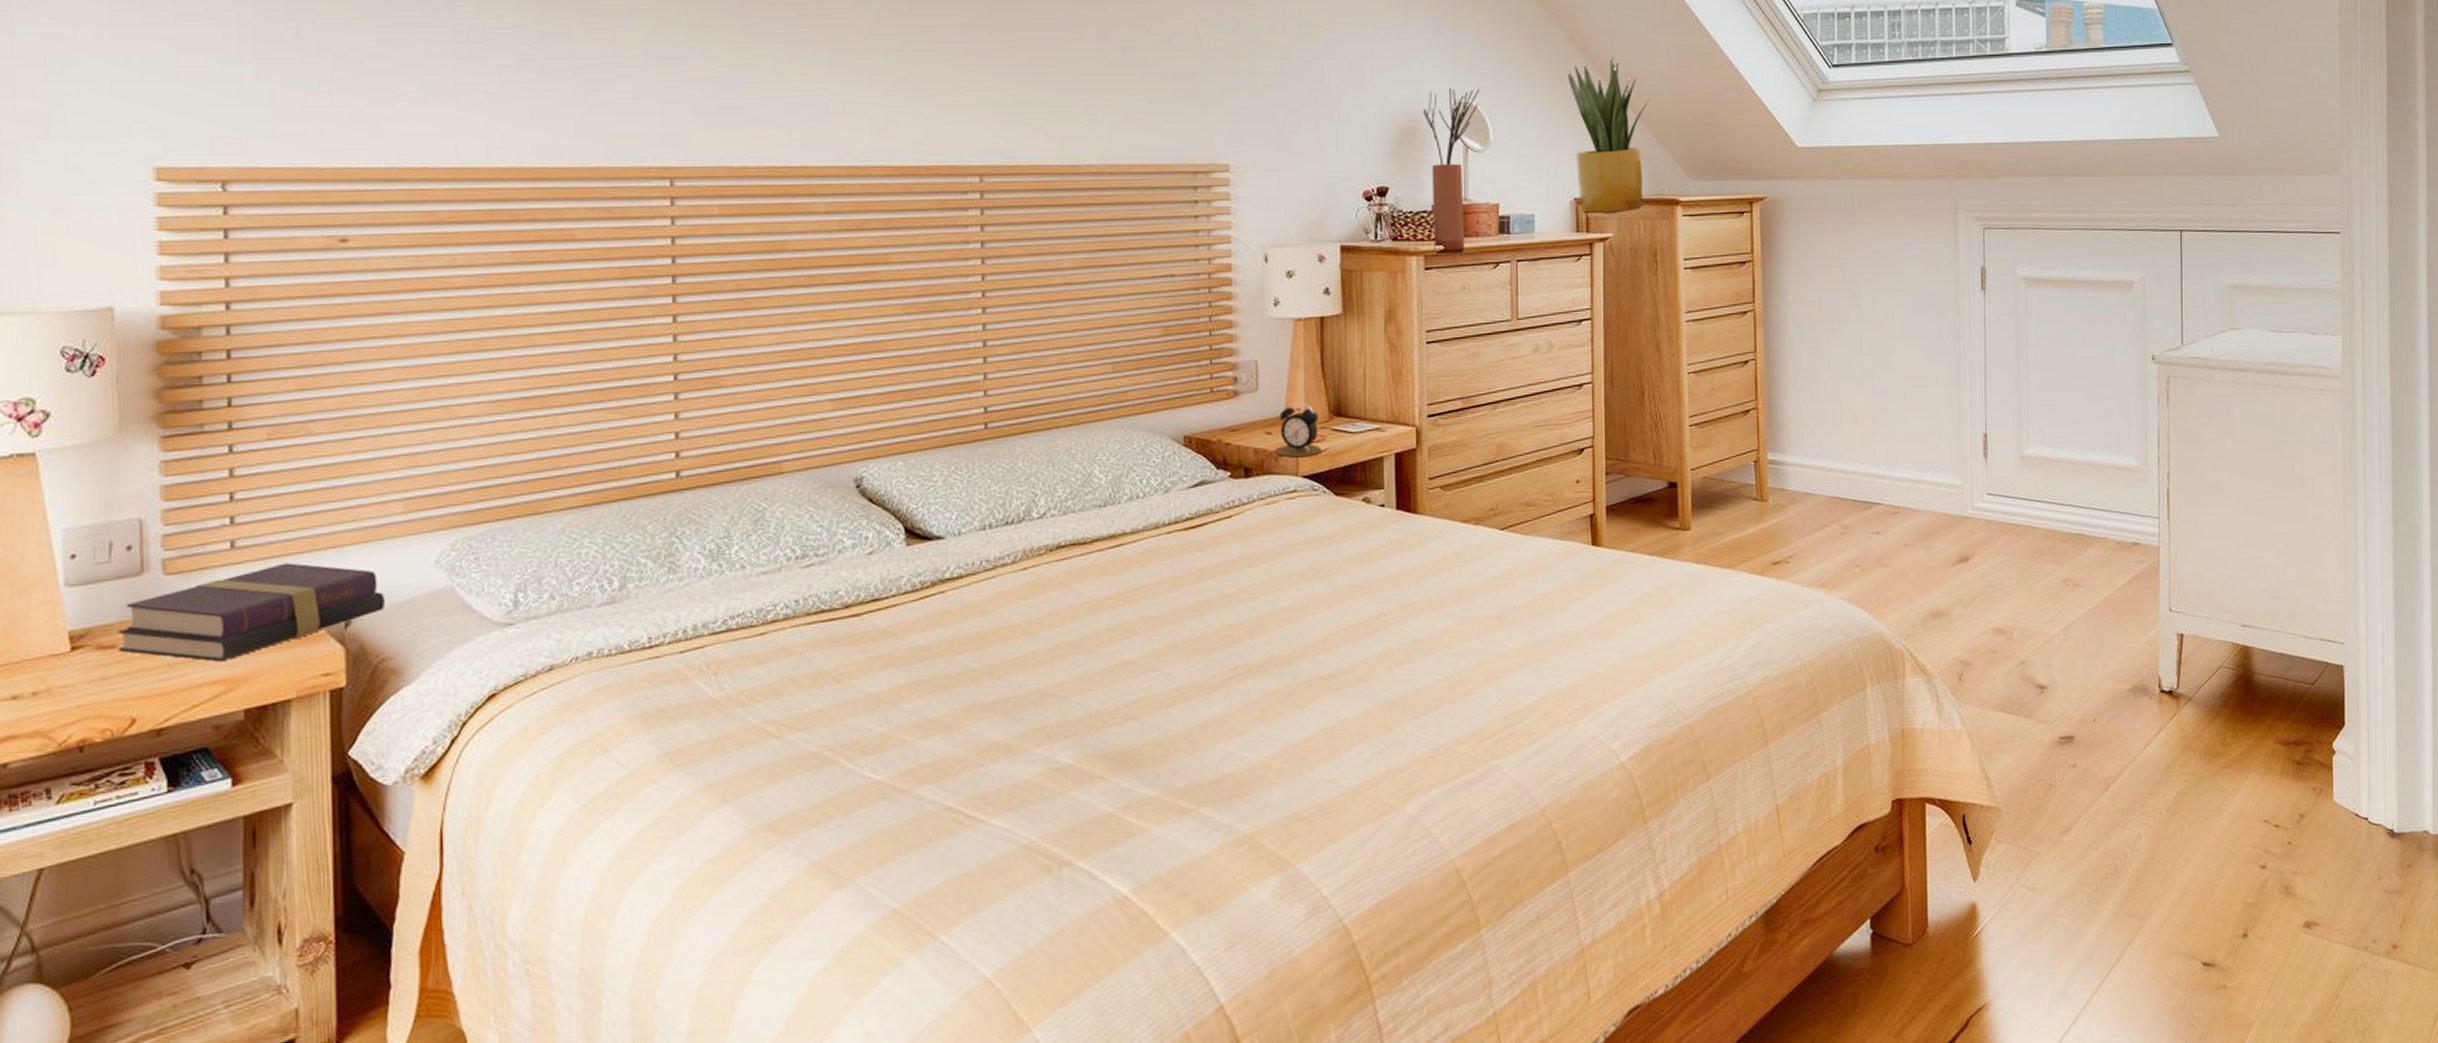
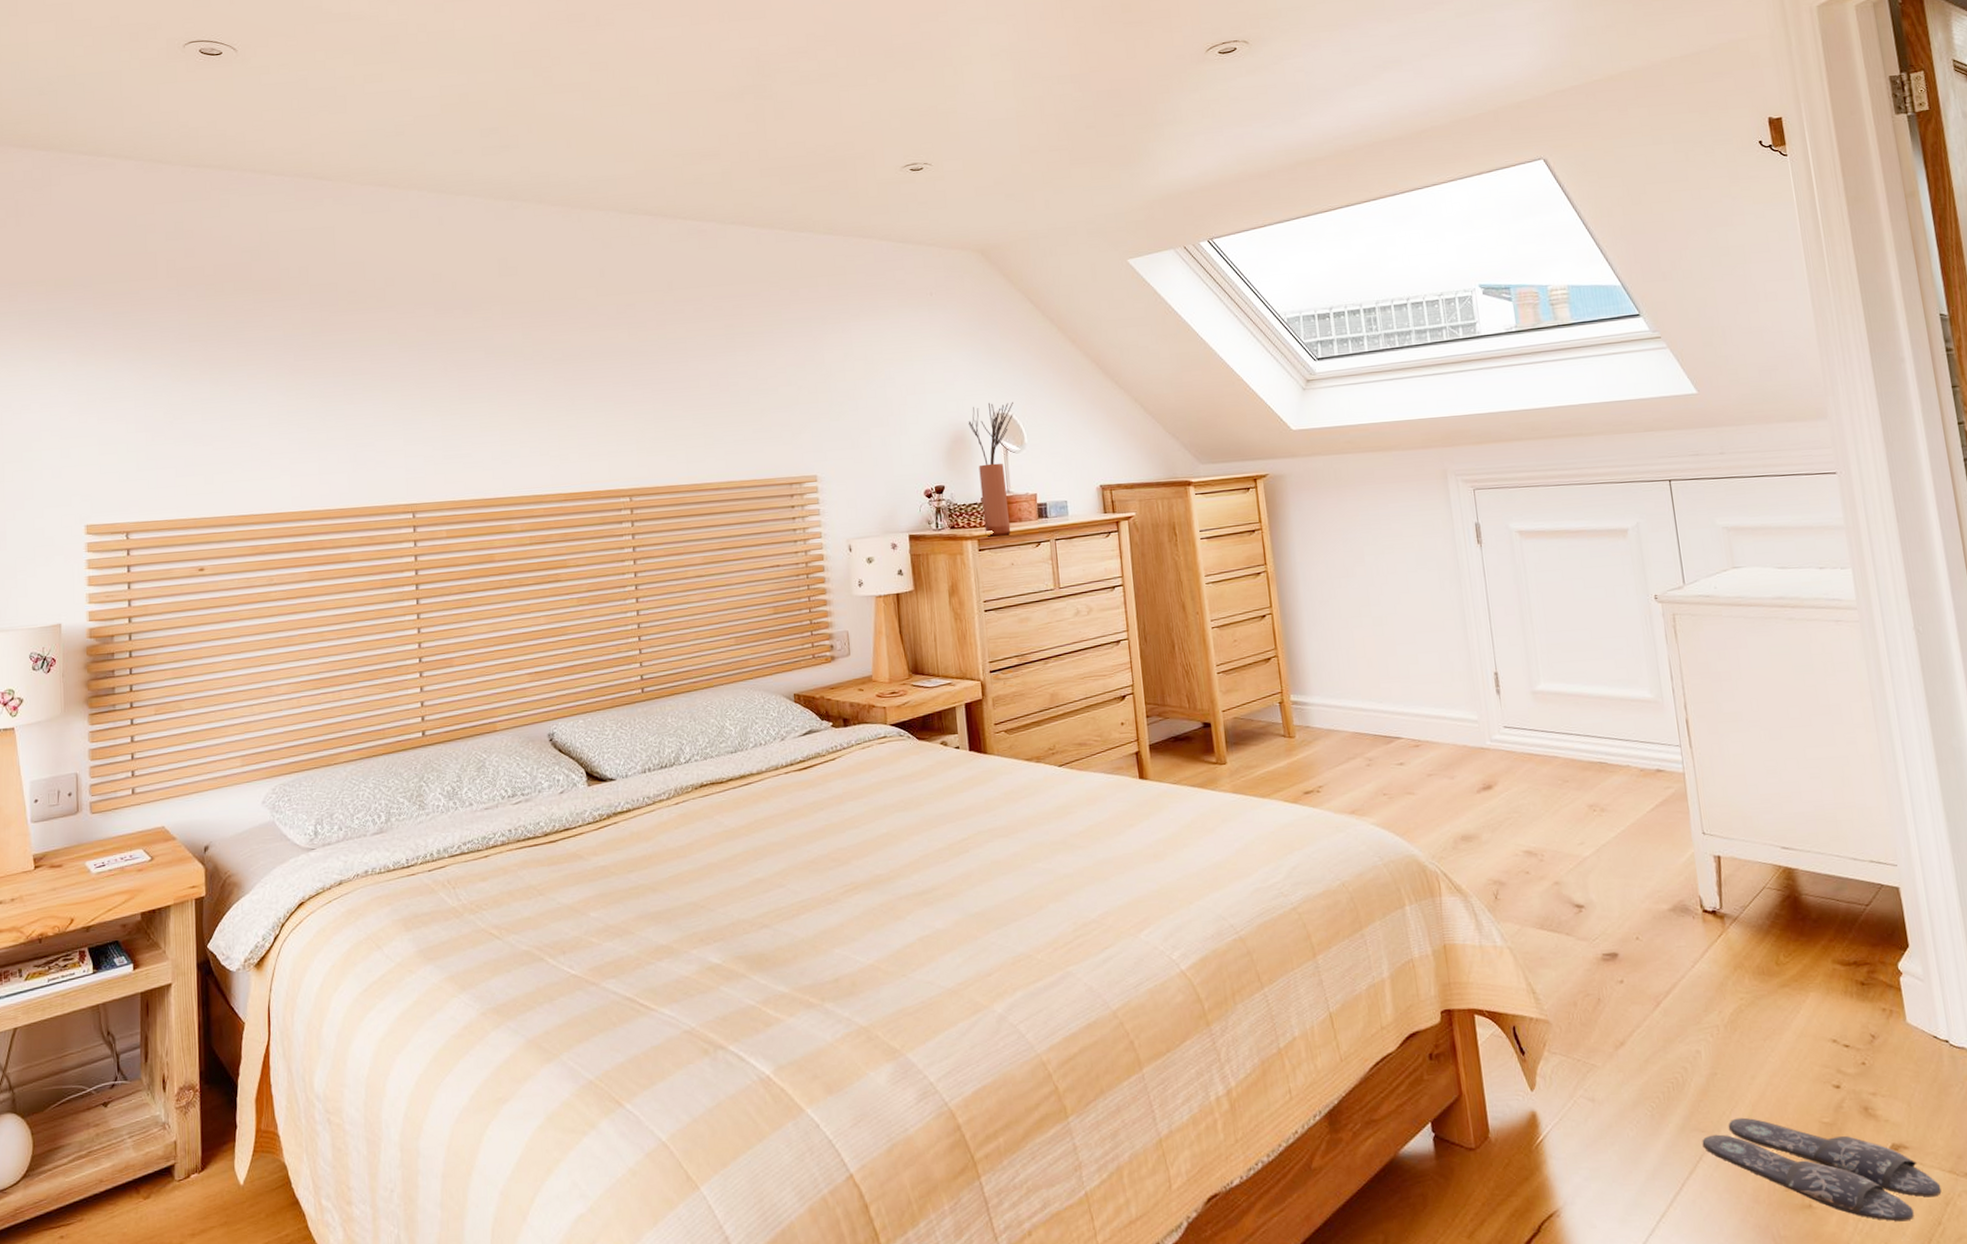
book: present [117,563,386,662] -> none [62,804,231,877]
alarm clock: present [1276,402,1322,458] -> none [867,664,905,709]
planter: present [1567,60,1650,214] -> none [1086,370,1159,497]
slippers: none [2132,901,2343,997] -> present [1702,1117,1942,1222]

